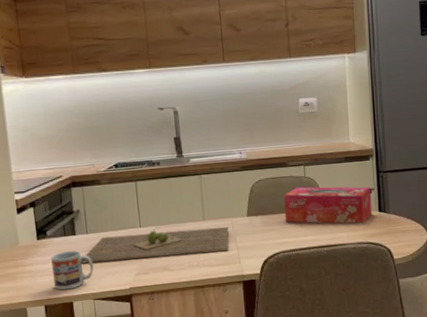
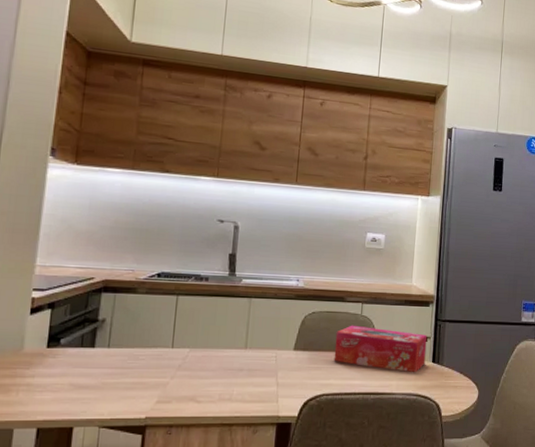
cup: present [51,250,94,290] -> none [55,365,109,412]
cutting board: present [81,227,229,264] -> none [94,351,271,387]

